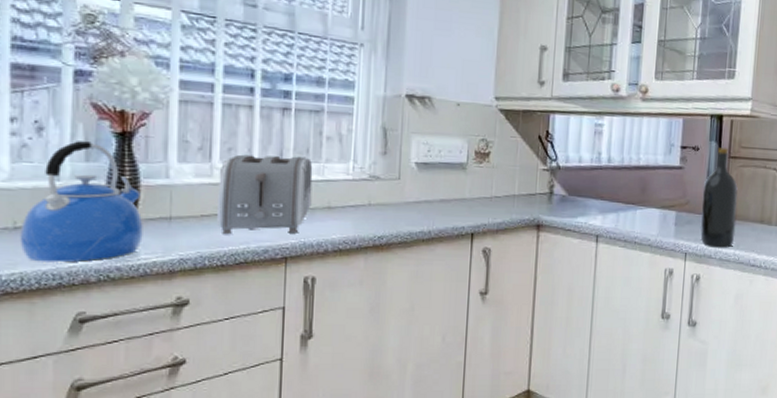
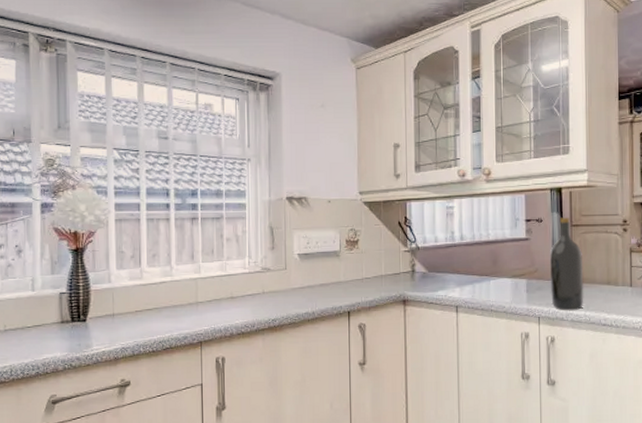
kettle: present [20,141,143,263] -> none [8,258,94,356]
toaster: present [216,154,313,235] -> none [146,256,218,326]

